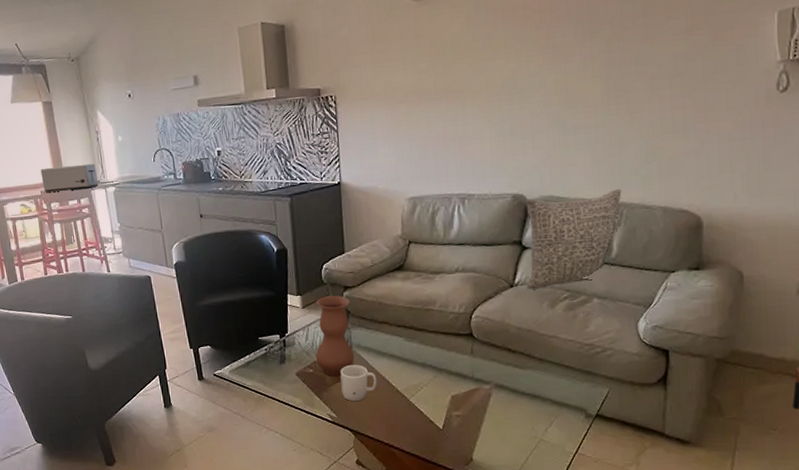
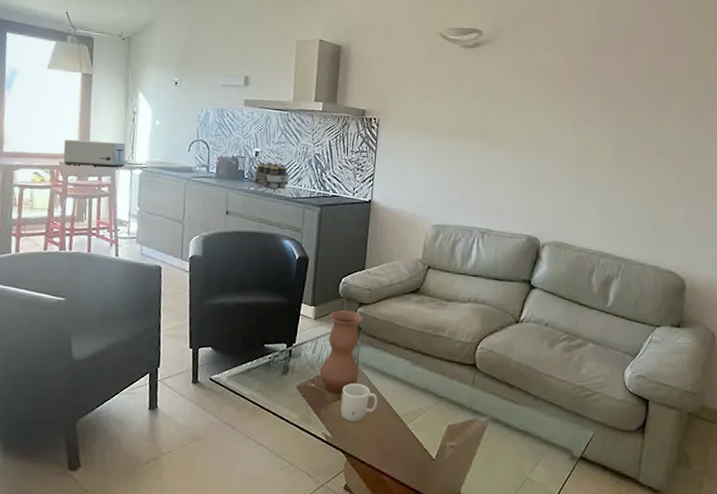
spice rack: none [220,159,256,186] -> present [253,162,290,189]
pillow: present [526,188,622,290] -> none [530,241,622,328]

